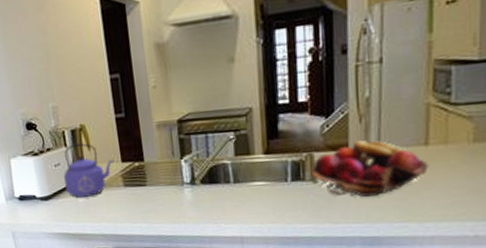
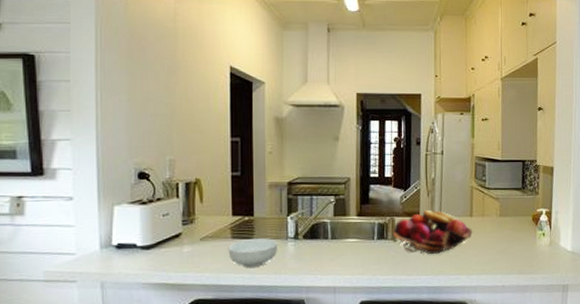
kettle: present [64,143,114,198] -> none [171,196,225,248]
cereal bowl: none [121,185,173,216] -> present [228,238,277,267]

